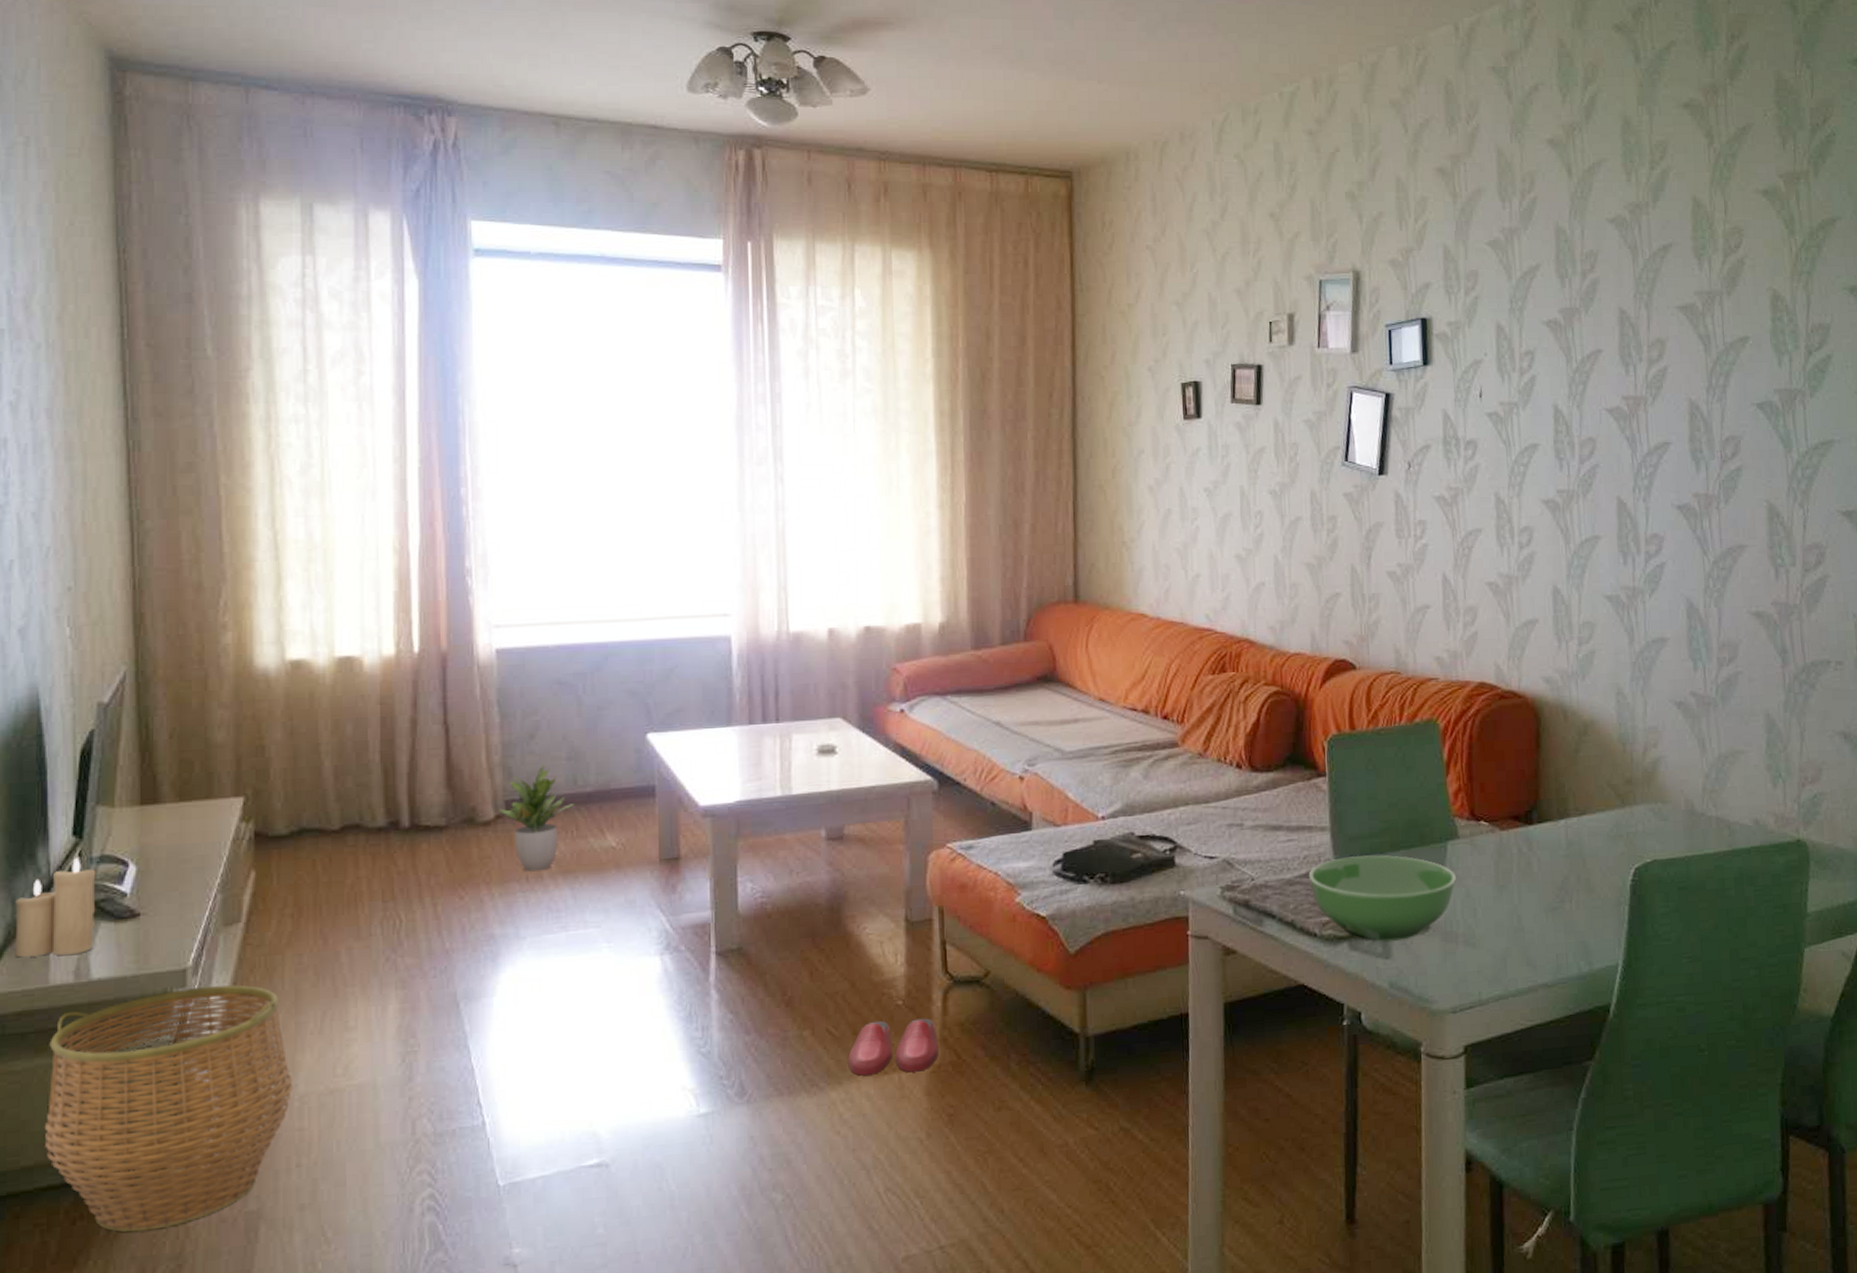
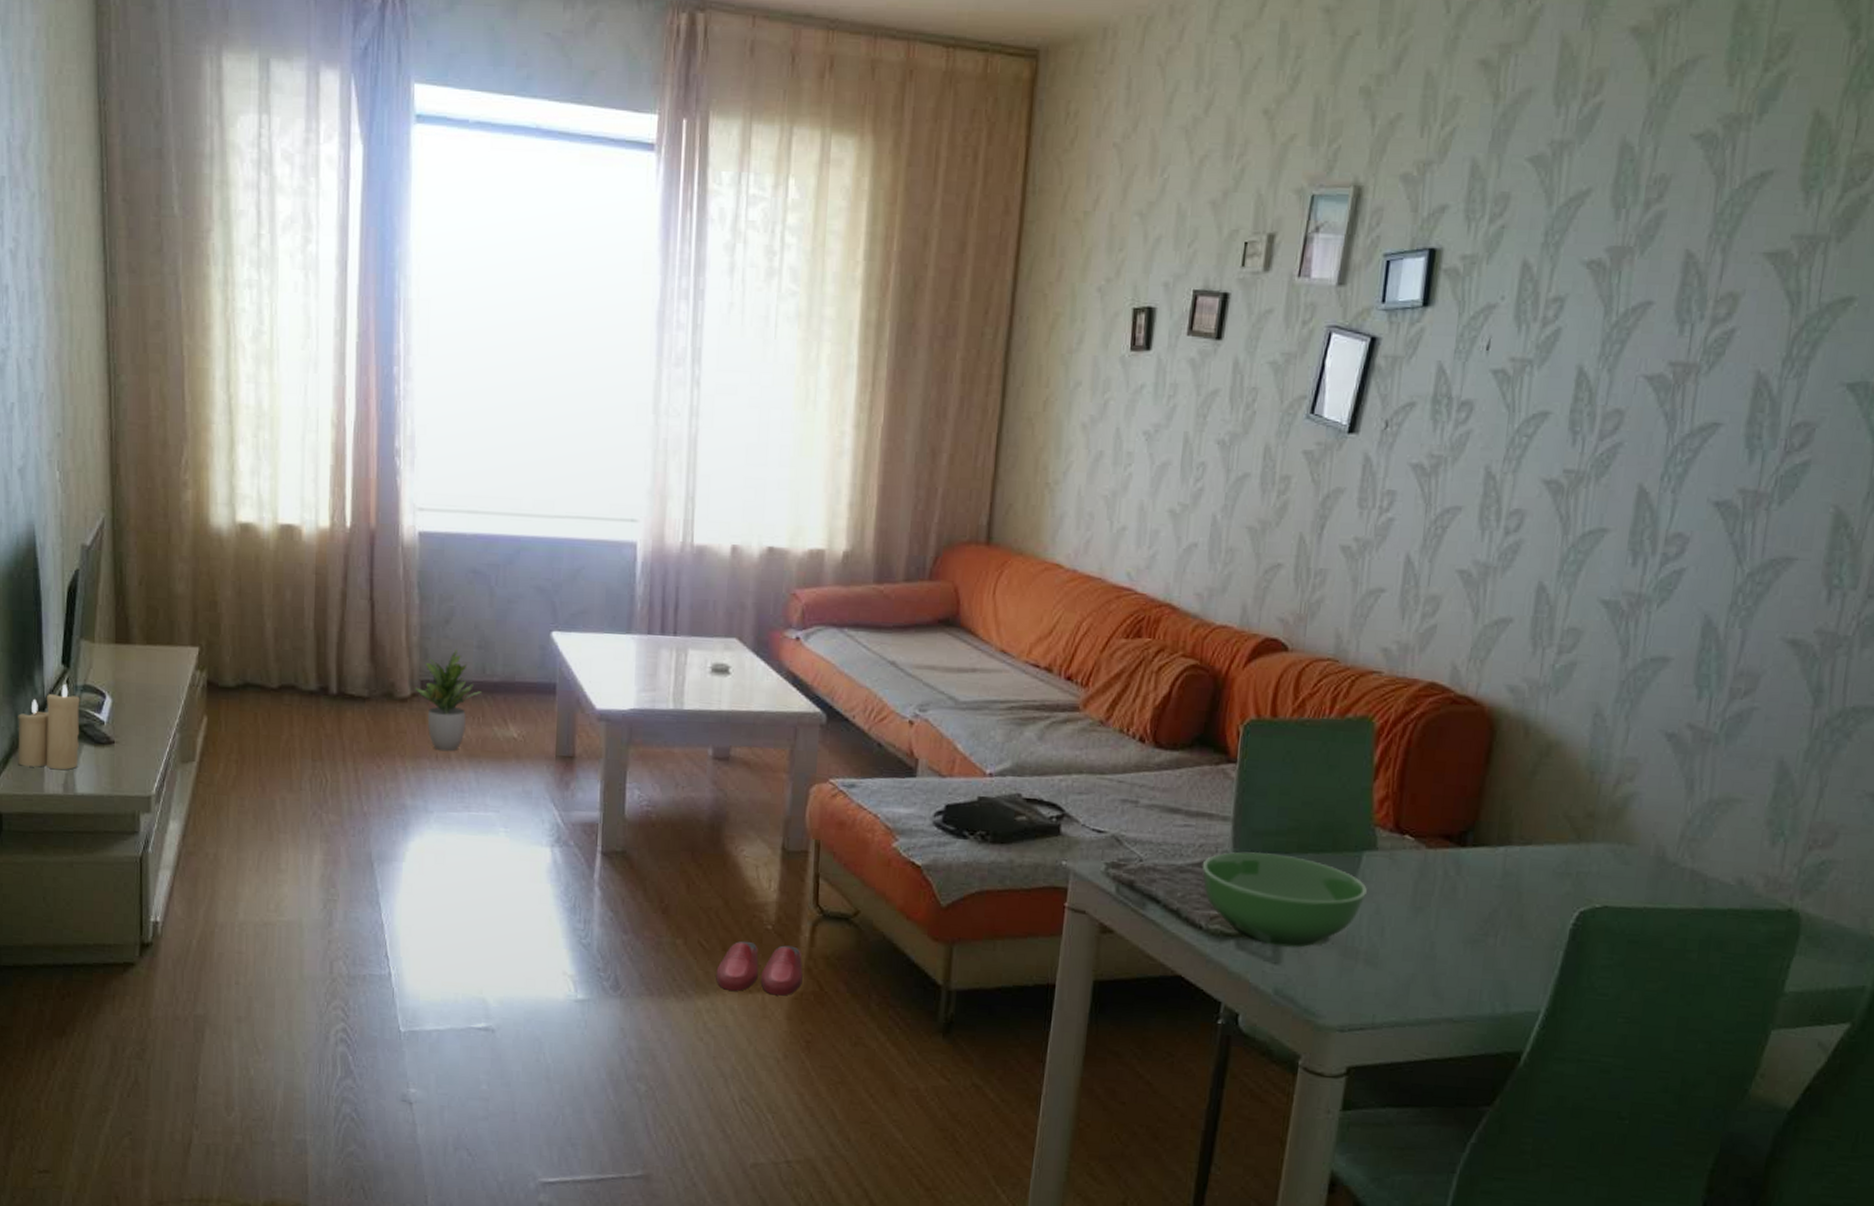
basket: present [45,985,293,1233] -> none [42,813,235,1017]

